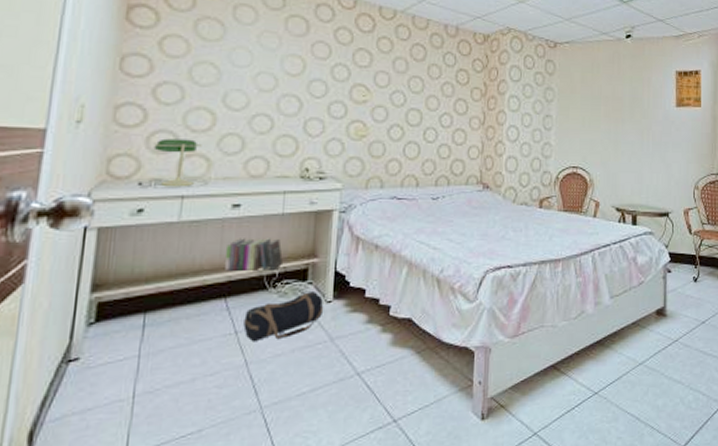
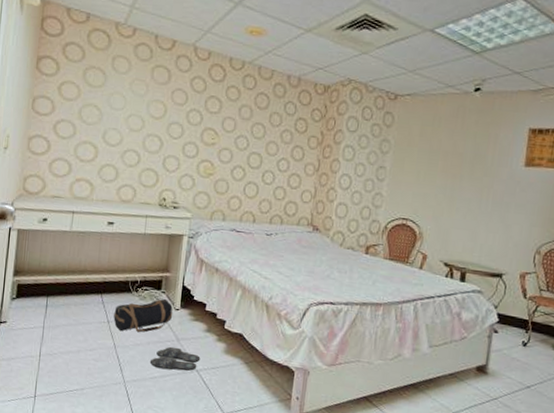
desk lamp: present [137,138,209,189] -> none [43,165,92,206]
books: present [225,238,283,271] -> none [102,249,144,278]
slippers: none [296,349,362,381] -> present [150,346,201,371]

